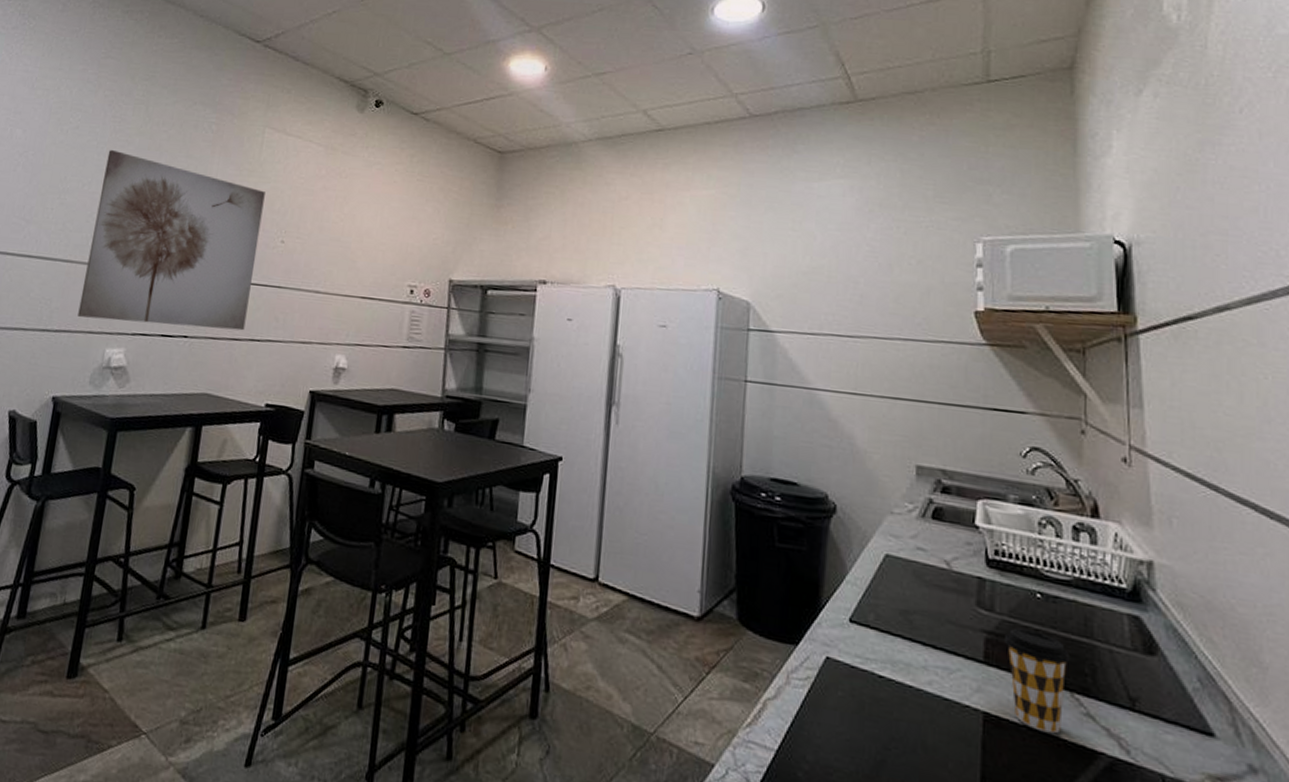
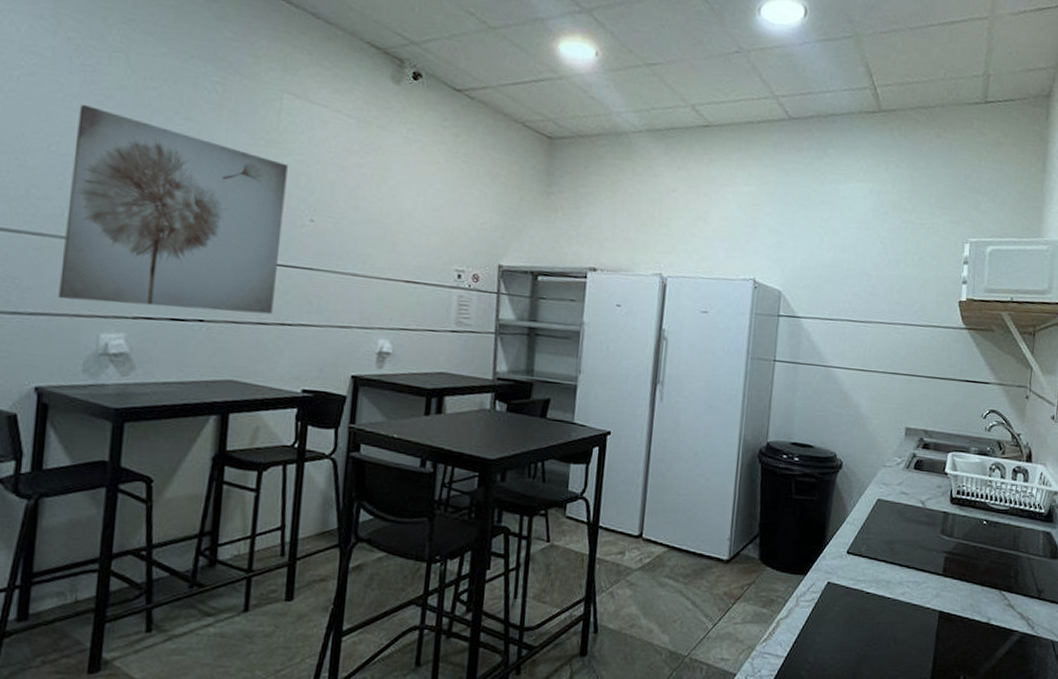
coffee cup: present [1003,627,1071,734] -> none [957,547,1002,621]

